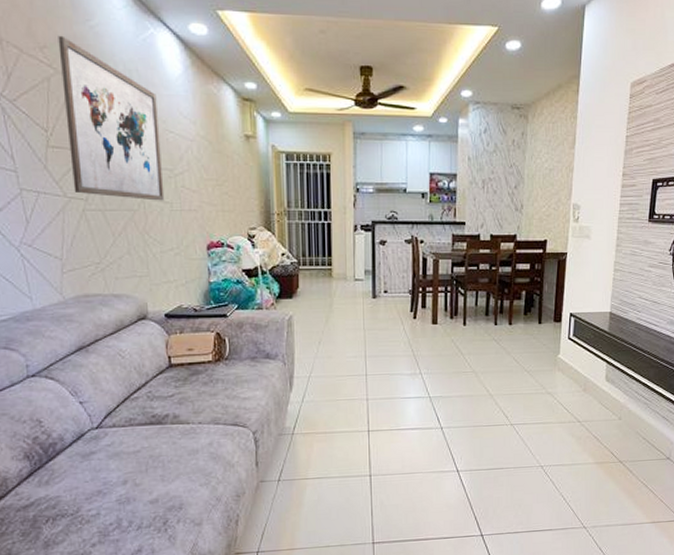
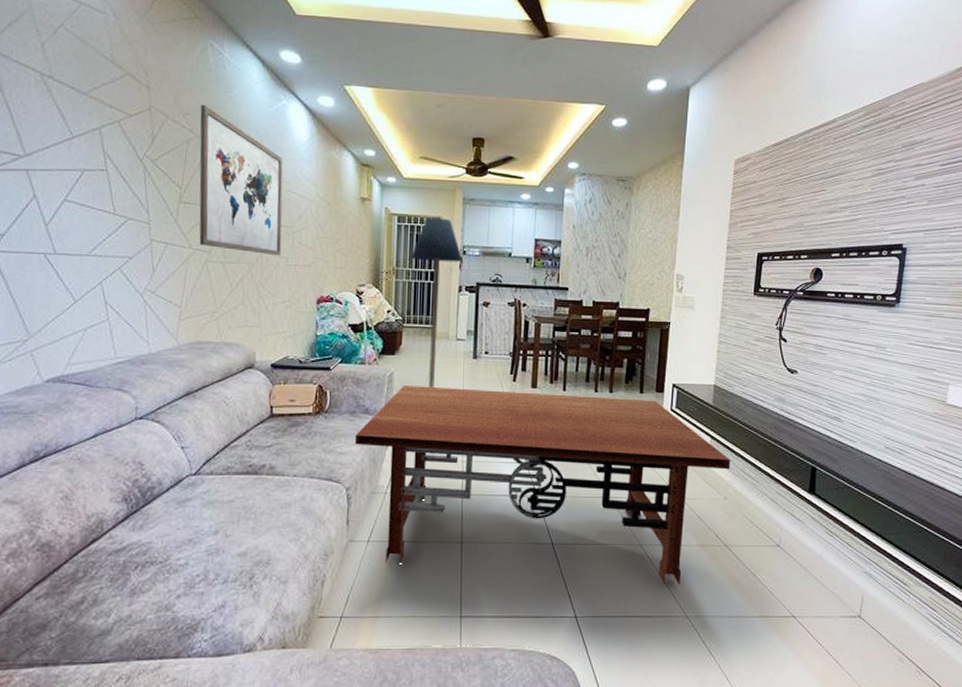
coffee table: none [258,328,625,500] -> present [355,386,730,584]
floor lamp: none [302,154,356,329] -> present [410,217,463,388]

